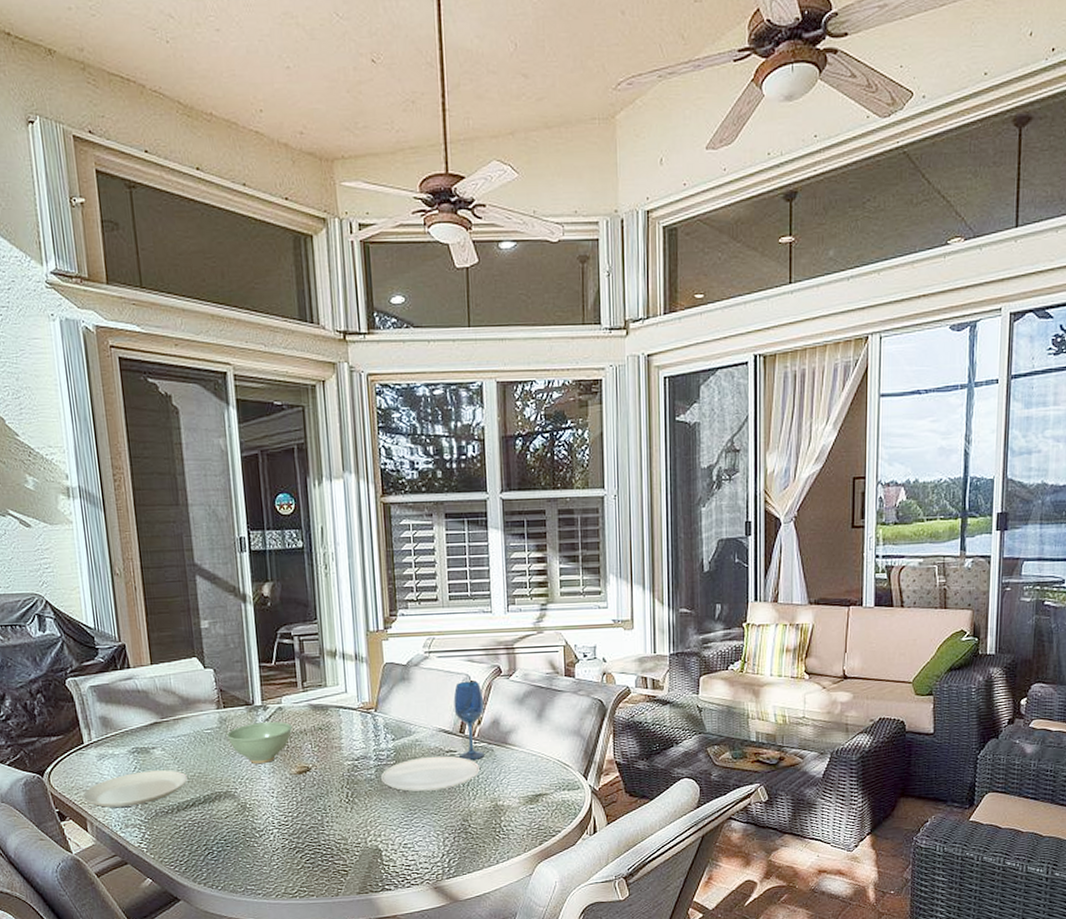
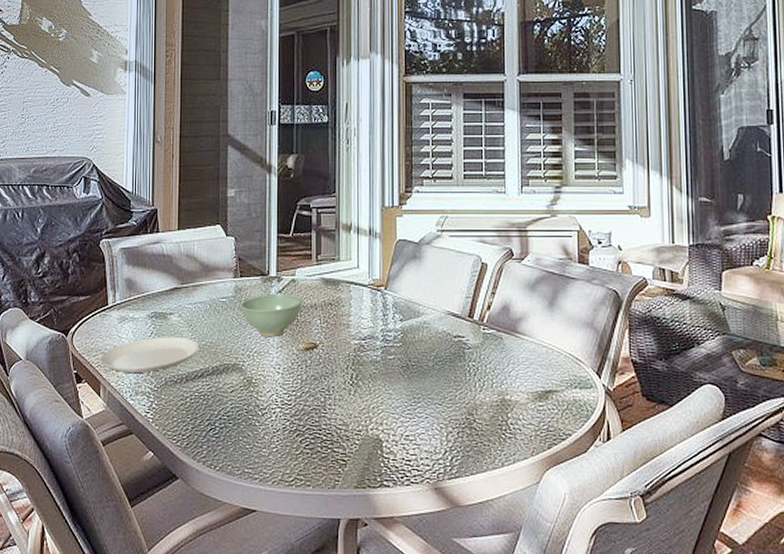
plate: present [381,755,480,792] -> none [387,340,487,378]
wineglass: present [453,681,485,760] -> none [464,262,495,347]

